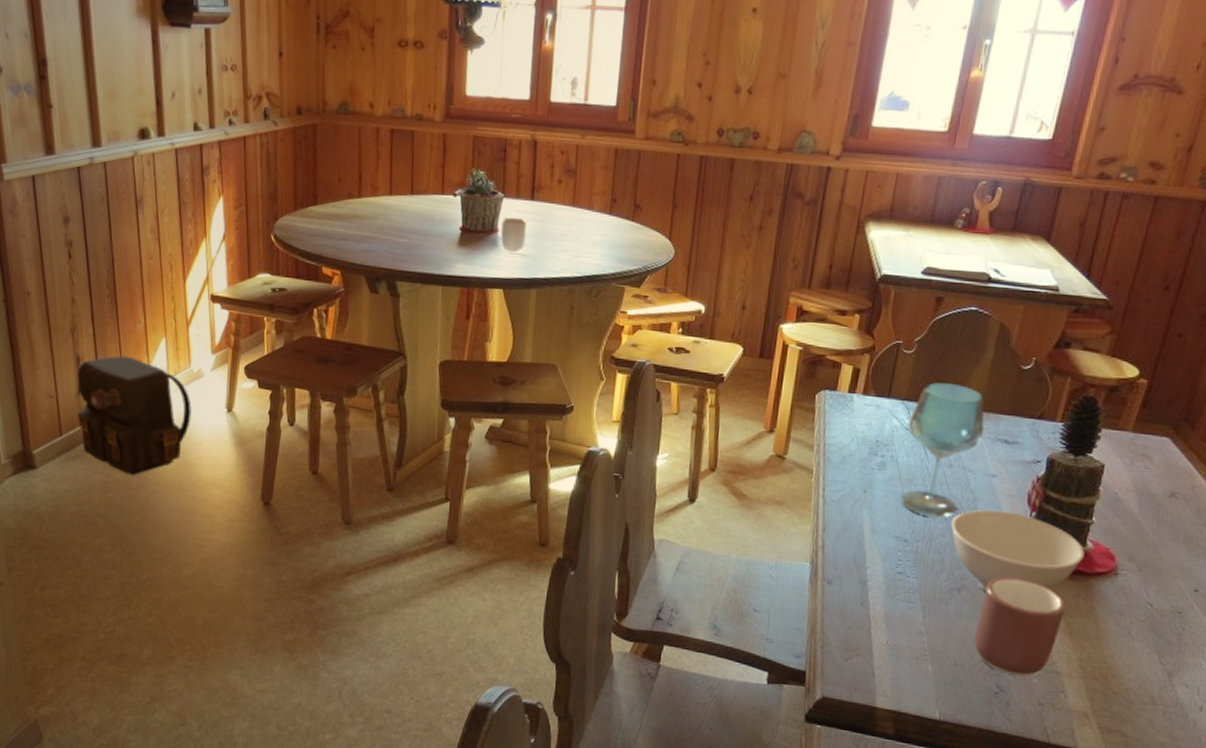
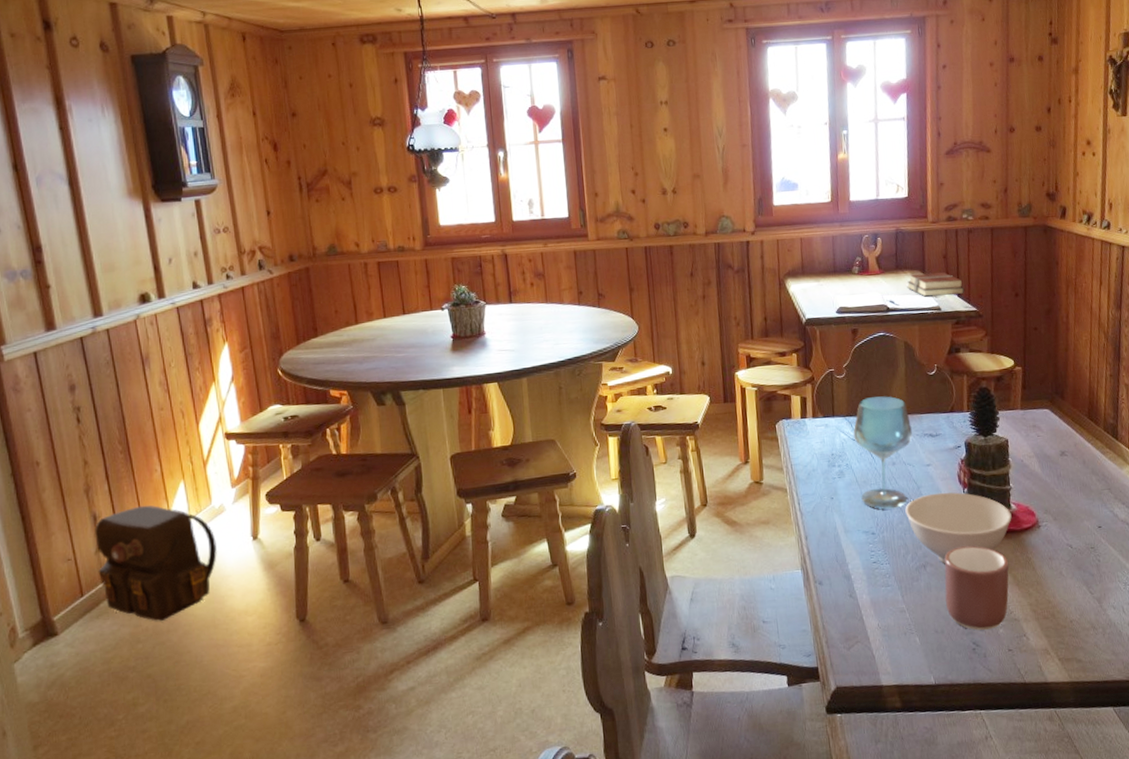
cup: present [501,217,528,253] -> none [487,319,511,350]
books: none [1021,240,1098,277] -> present [907,272,965,297]

